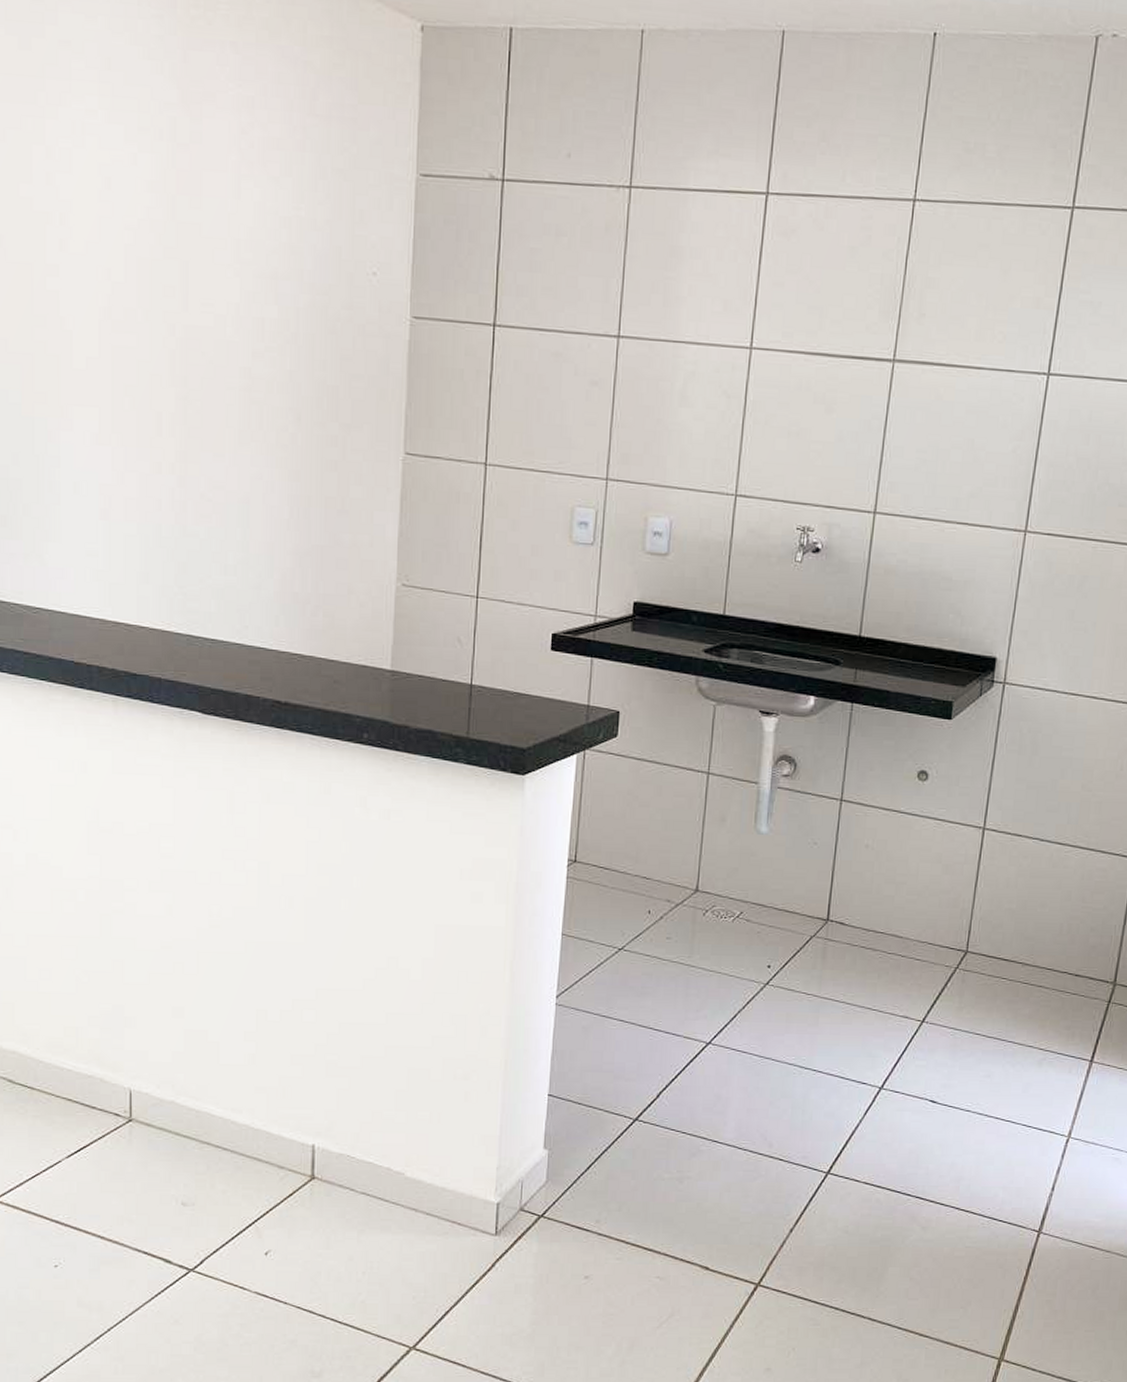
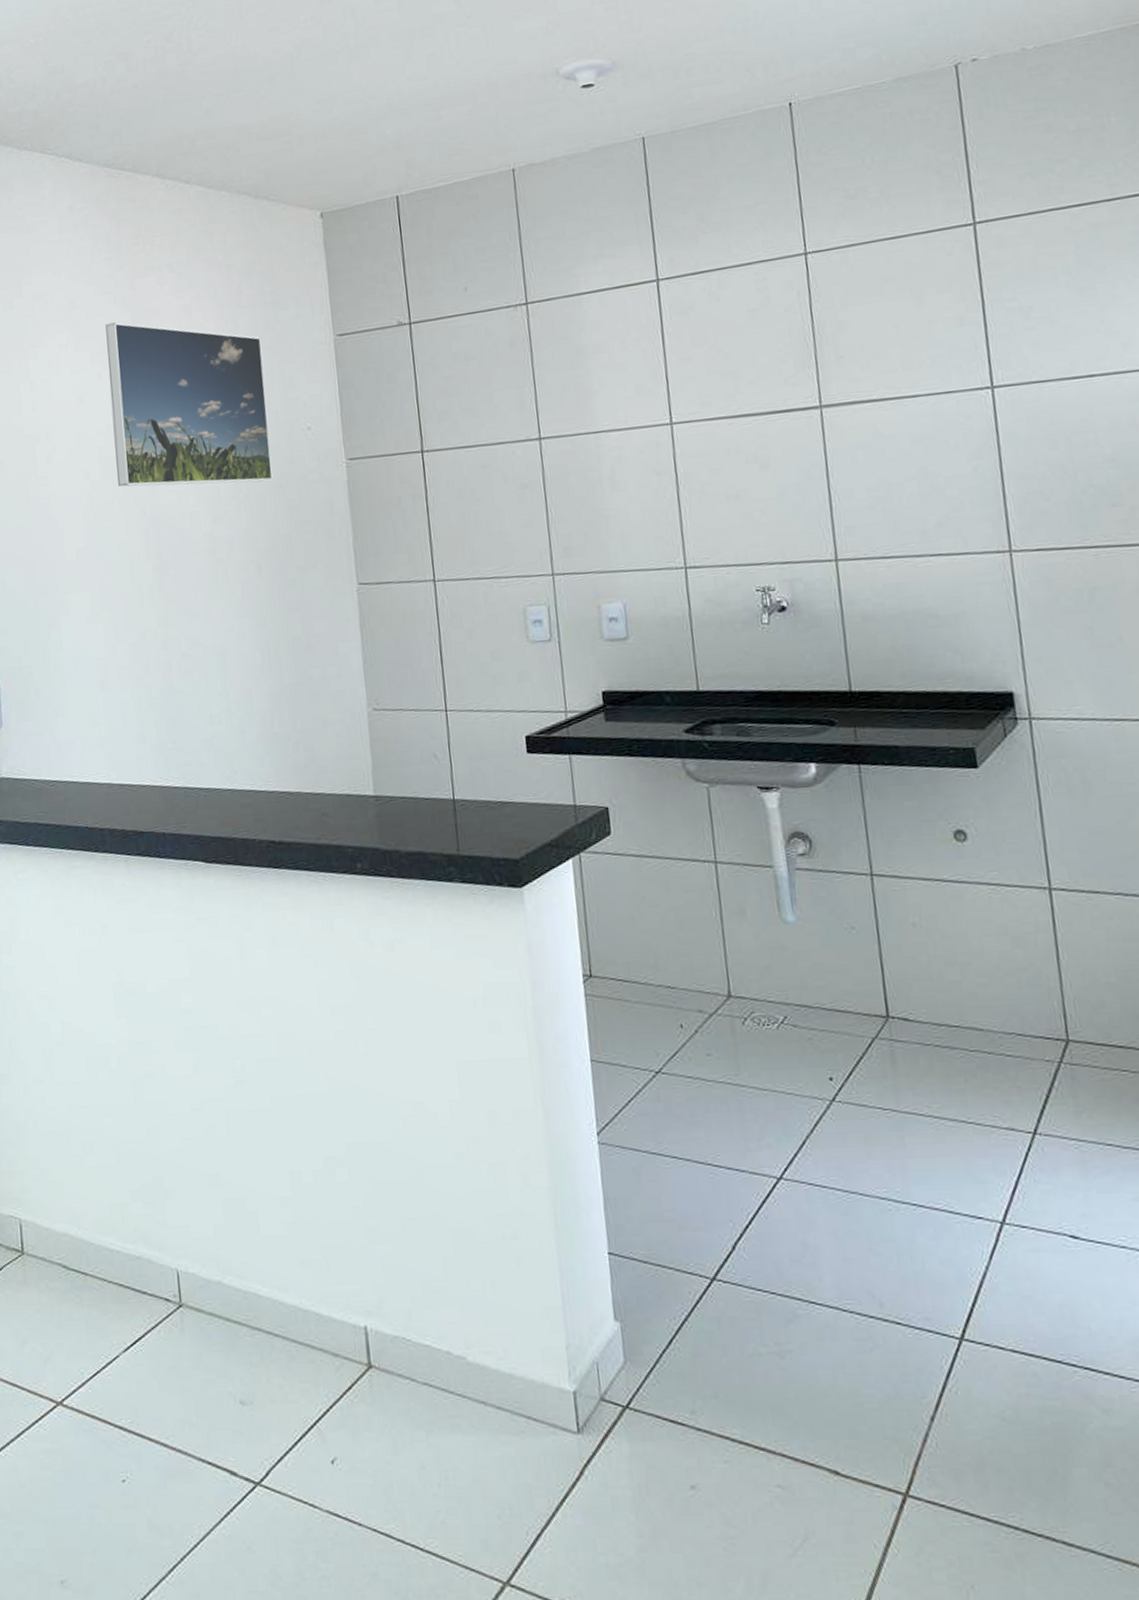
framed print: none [144,97,333,323] -> present [105,322,273,487]

